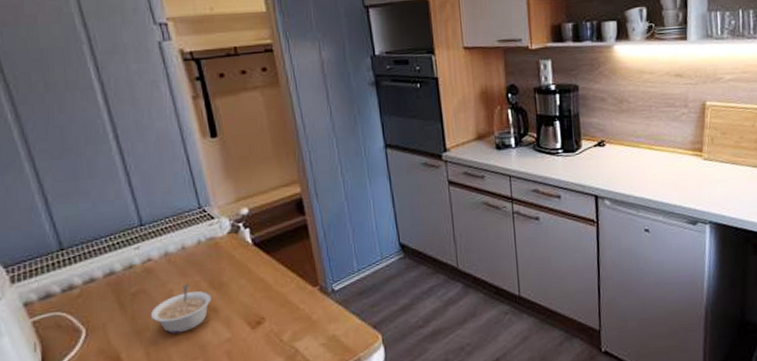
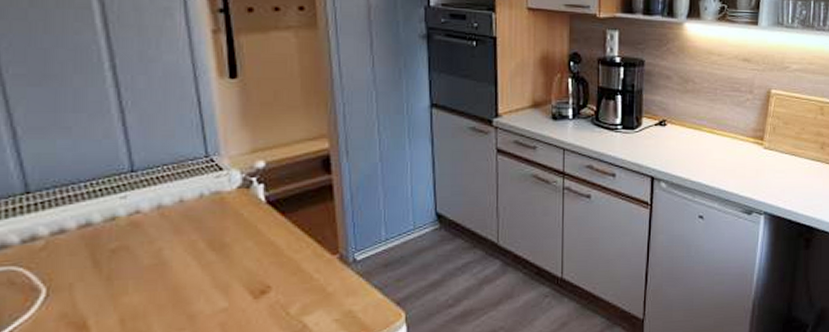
legume: present [150,284,211,334] -> none [131,243,208,299]

